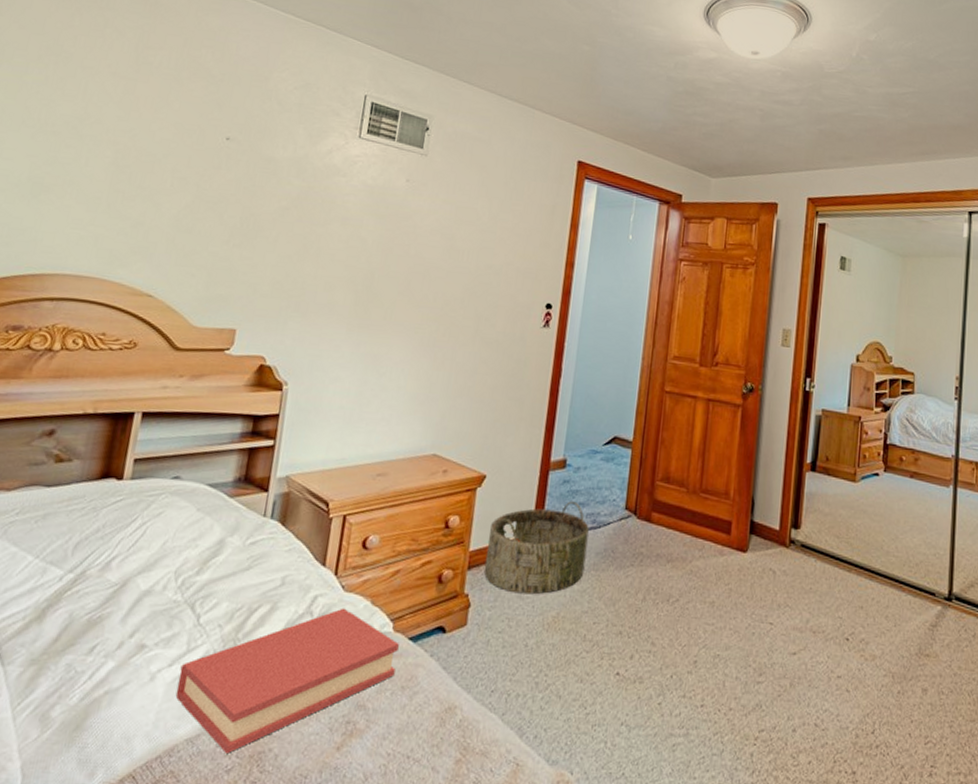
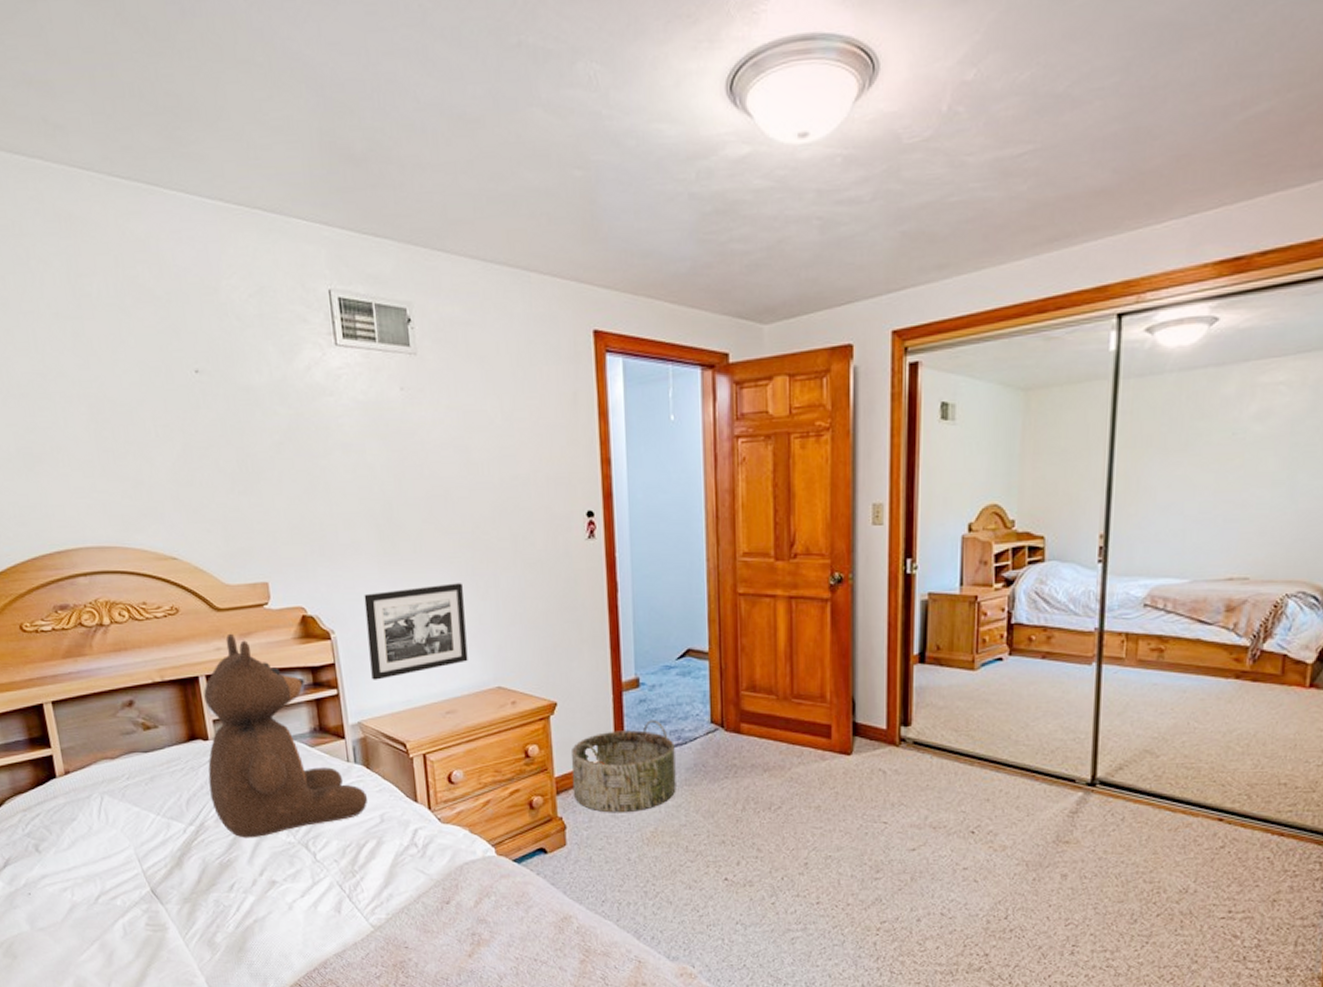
teddy bear: none [102,373,275,593] -> present [204,633,368,838]
hardback book: present [175,608,399,753] -> none [312,838,507,964]
picture frame: none [312,351,422,436] -> present [364,583,468,680]

